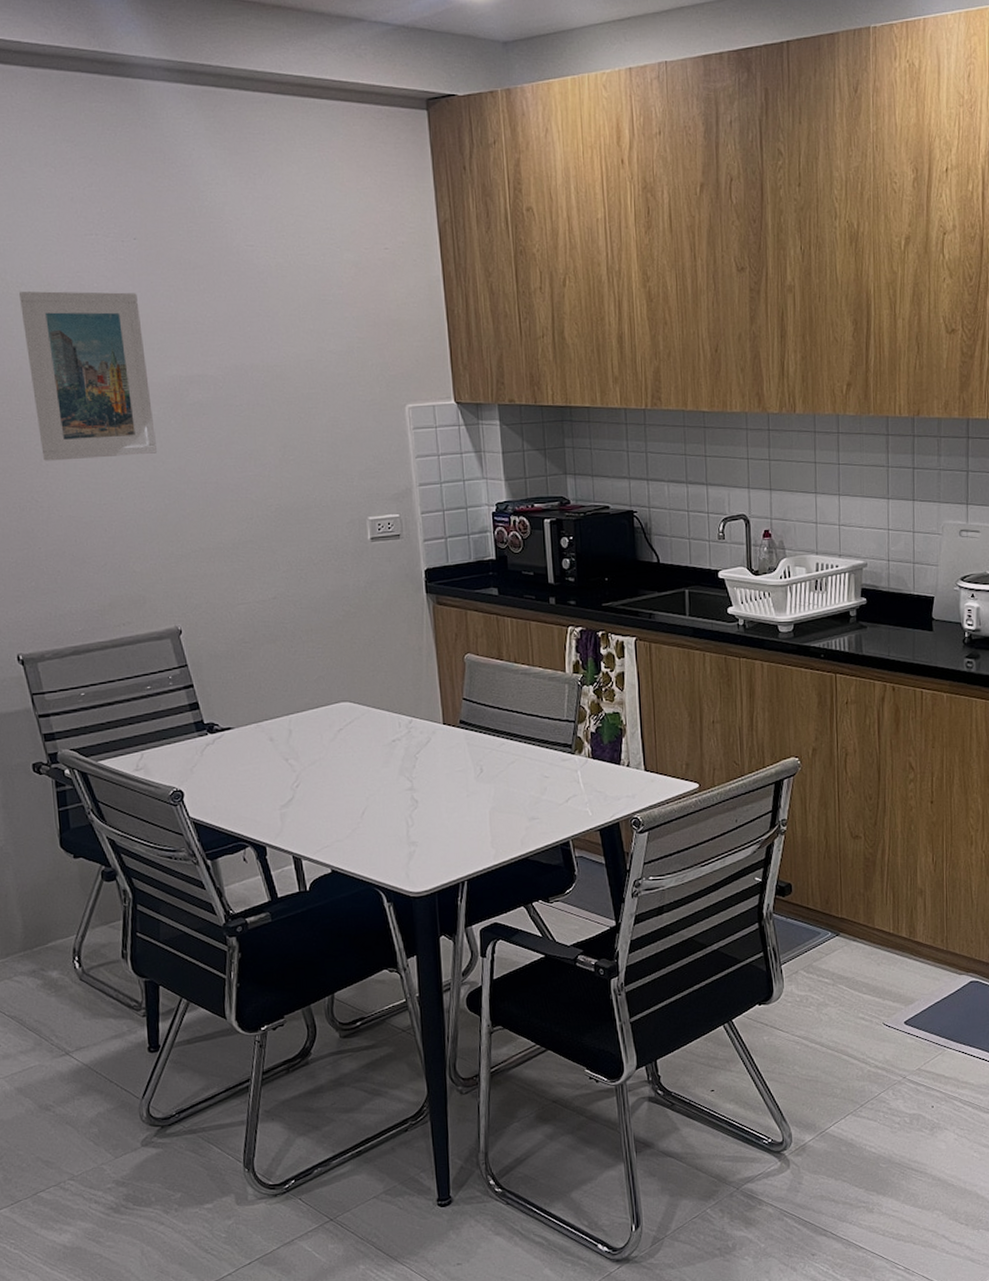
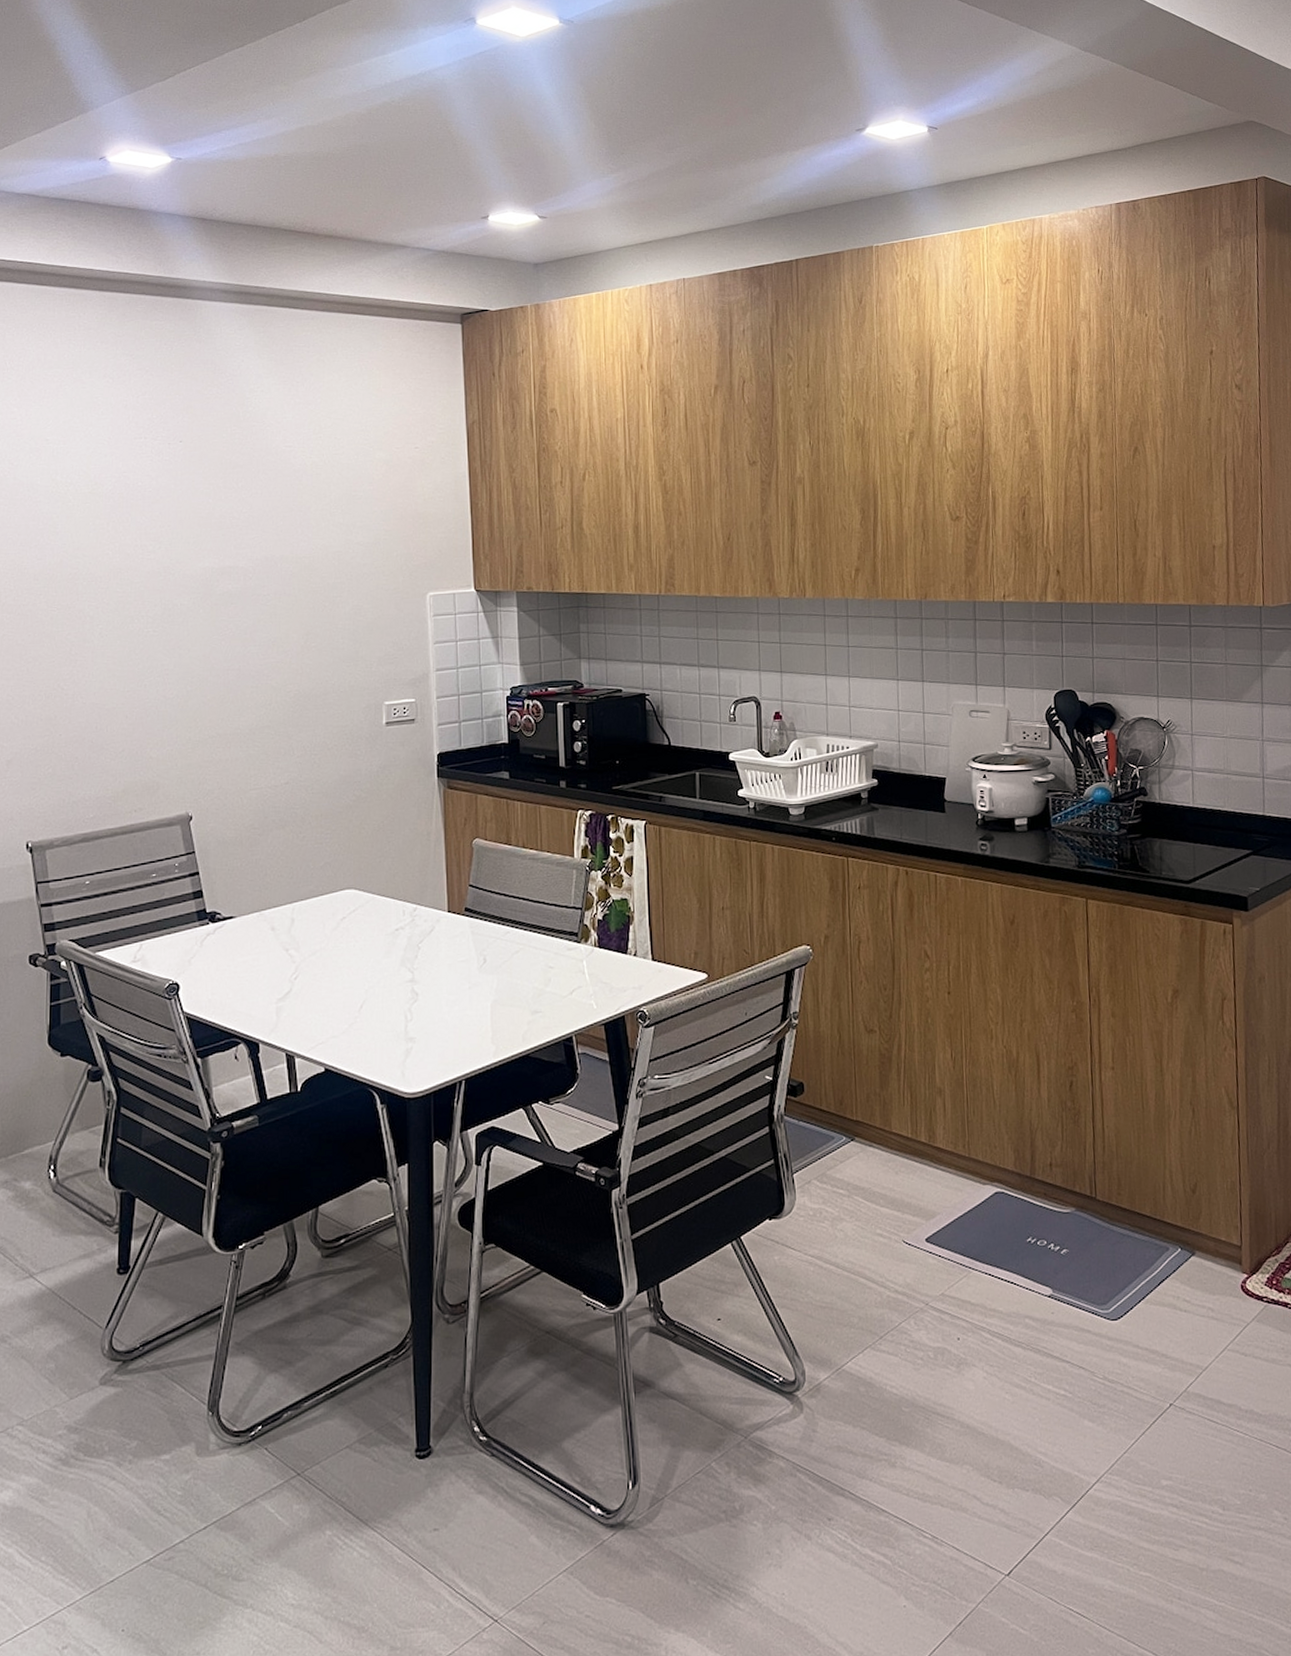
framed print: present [18,291,157,461] -> none [66,490,184,650]

